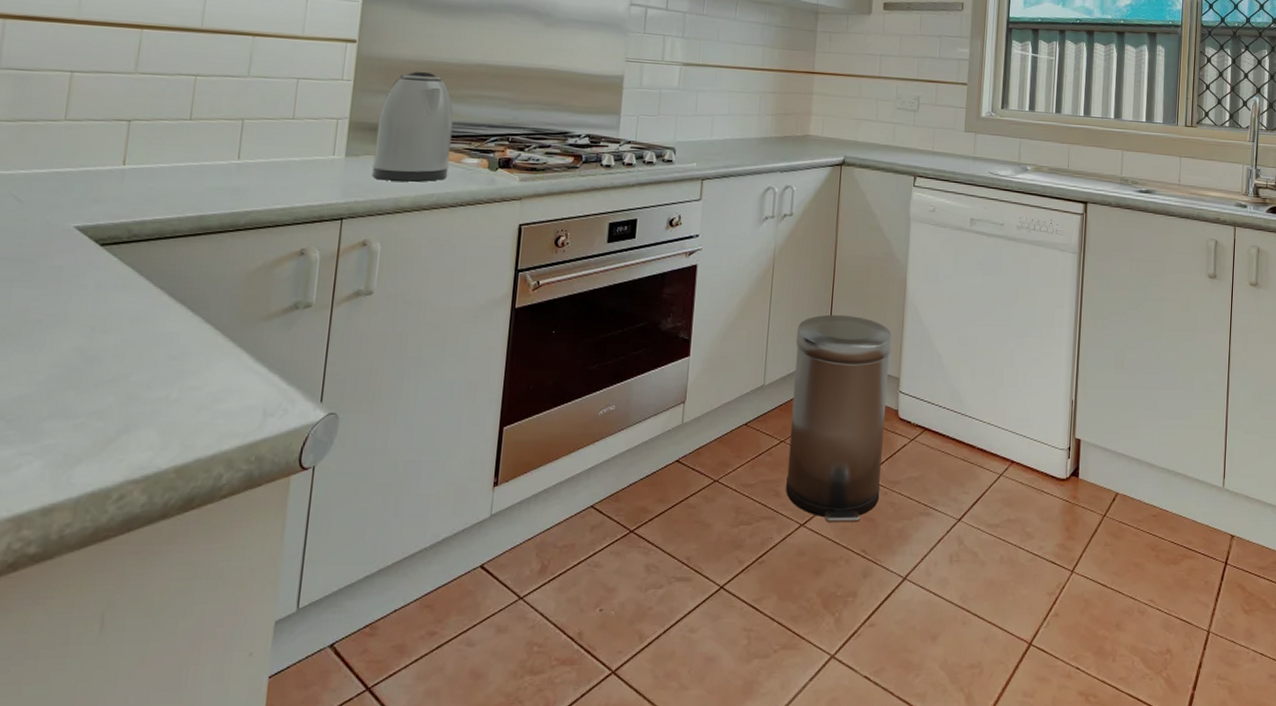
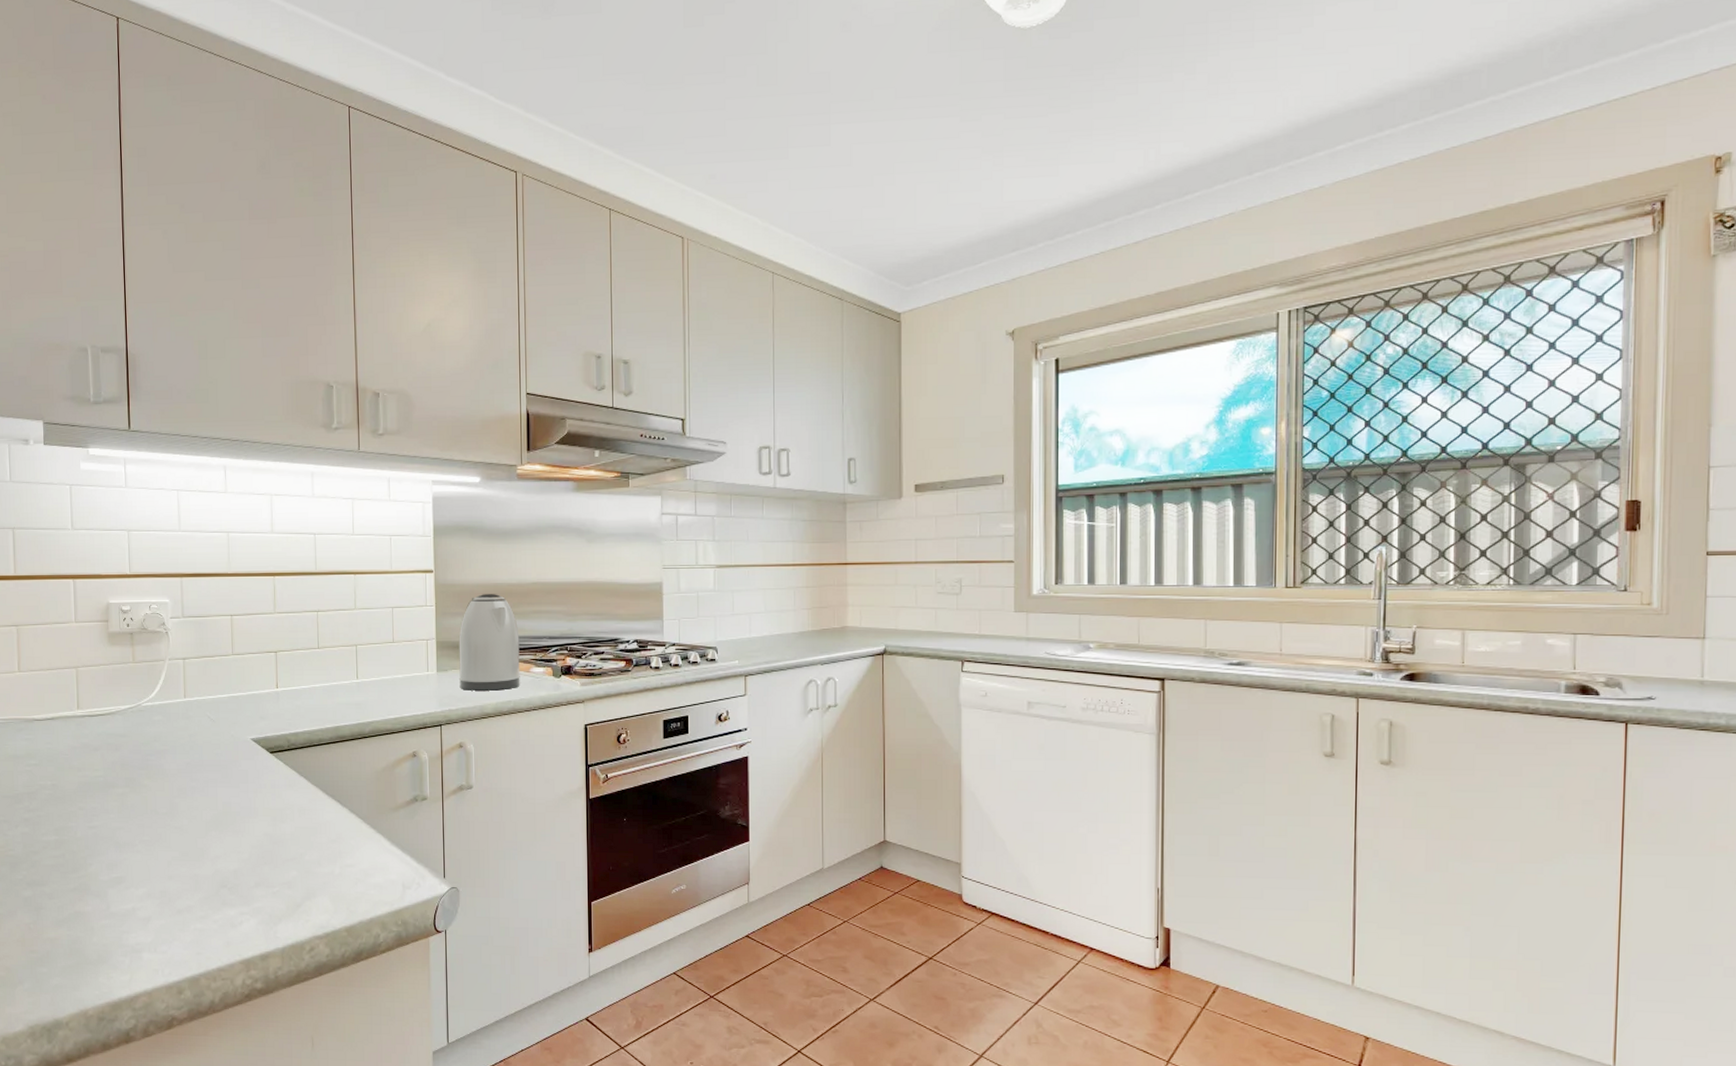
pedal bin: present [786,314,893,523] -> none [851,801,950,1000]

